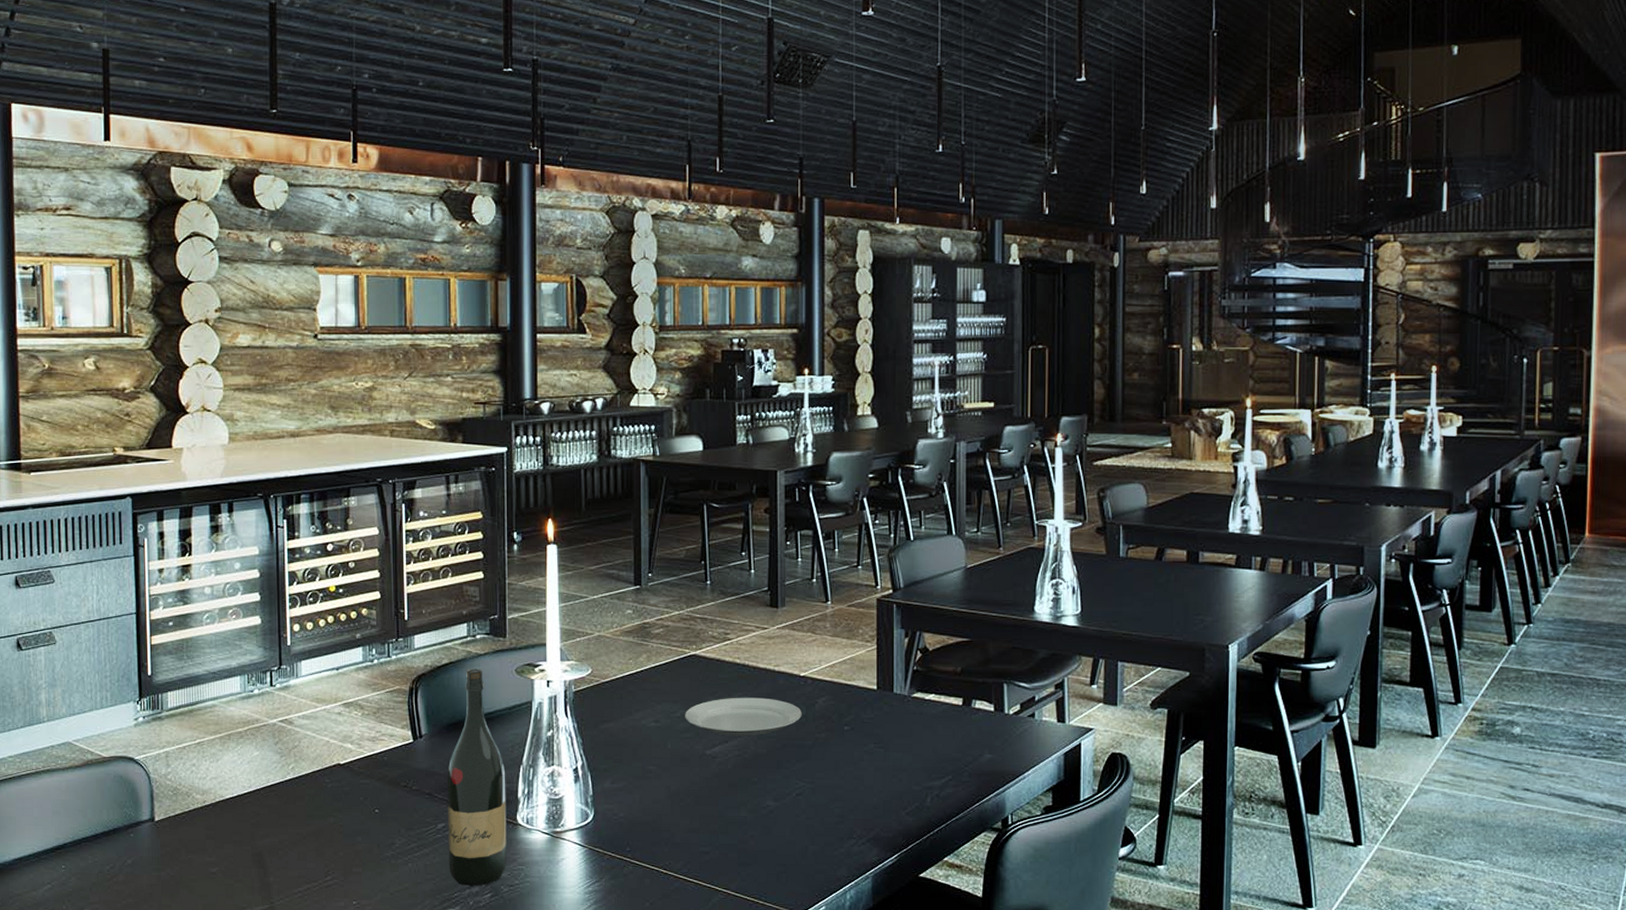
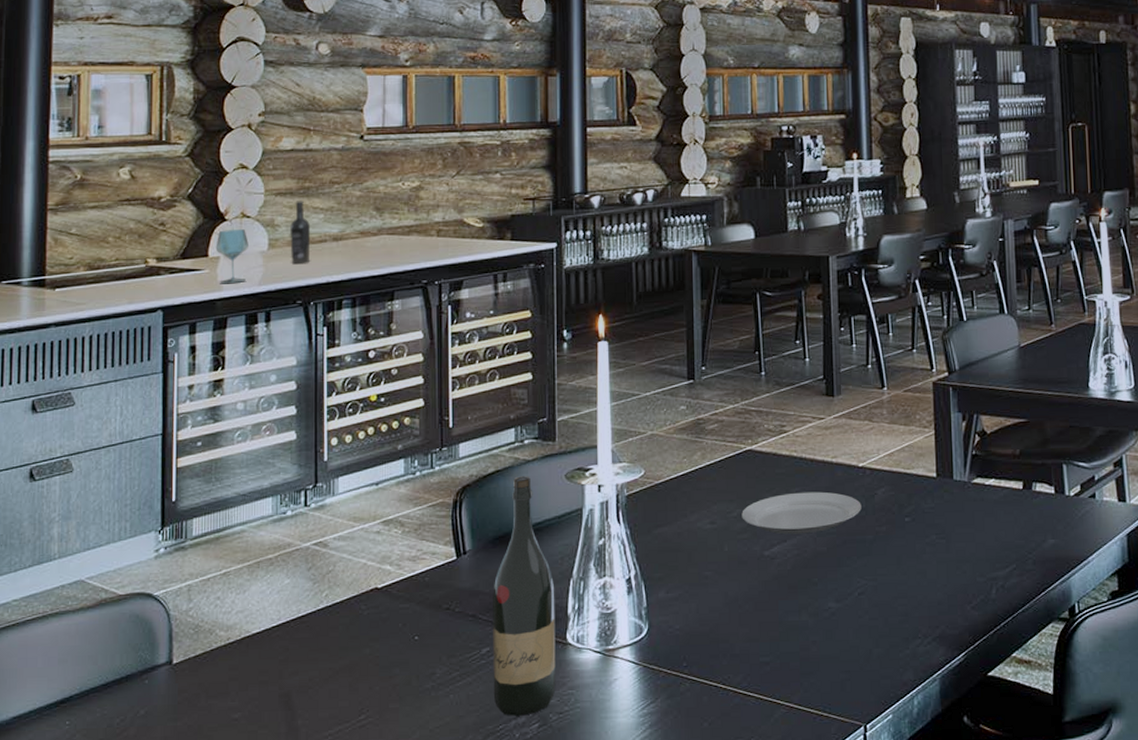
wine glass: none [179,423,210,475] -> present [215,229,249,284]
wine bottle: none [248,397,269,459] -> present [289,200,311,265]

